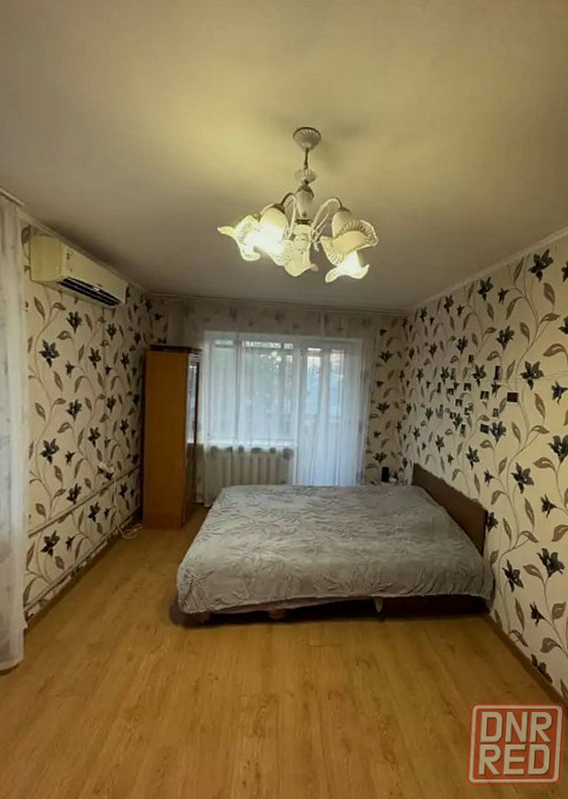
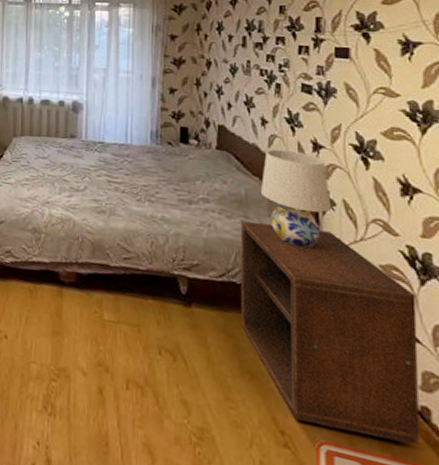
nightstand: none [422,544,545,692] -> present [240,221,420,445]
table lamp: none [445,481,495,560] -> present [261,149,332,248]

